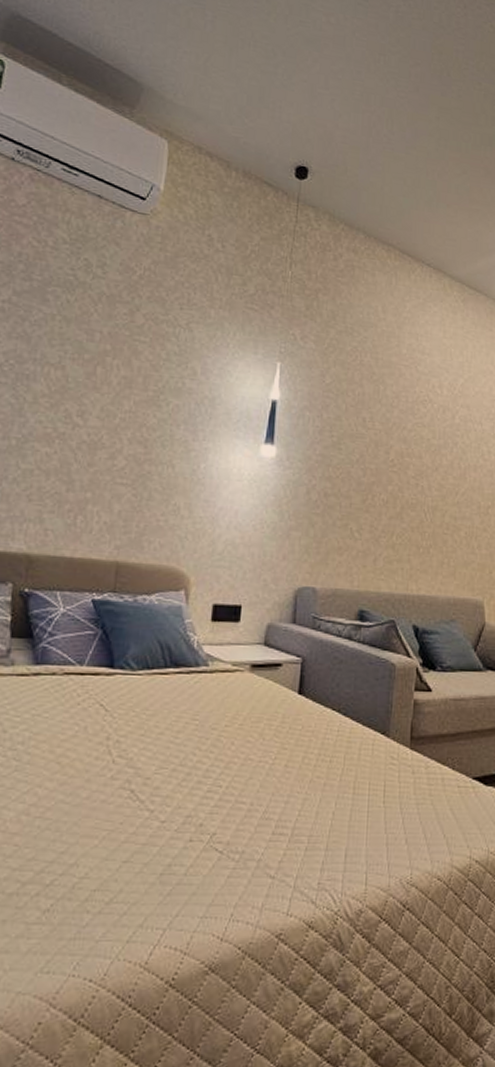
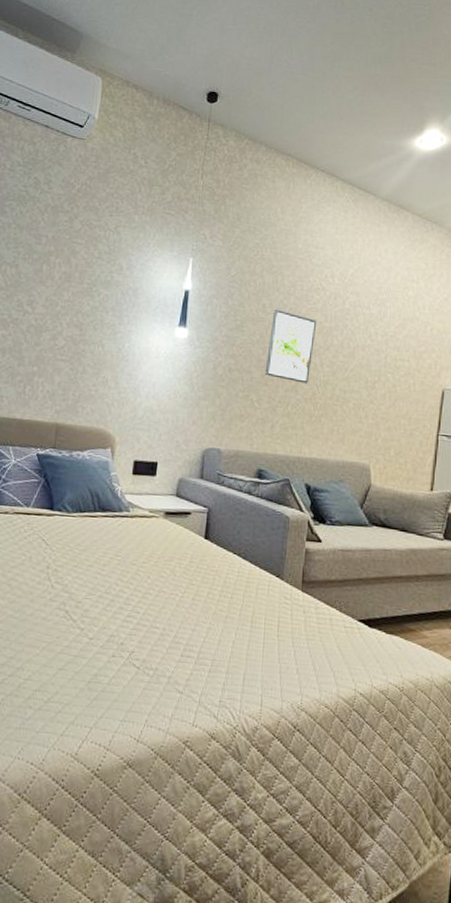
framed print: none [365,423,424,510] -> present [264,309,317,384]

